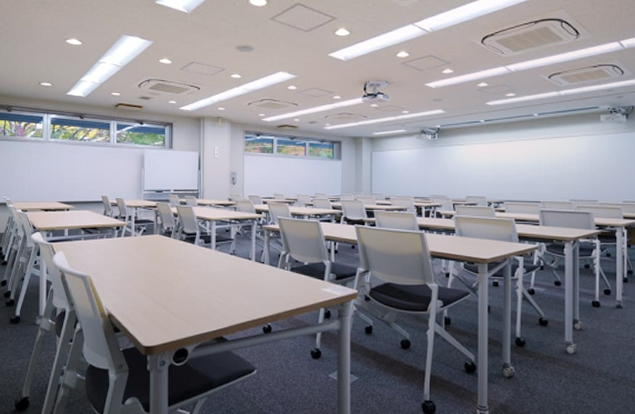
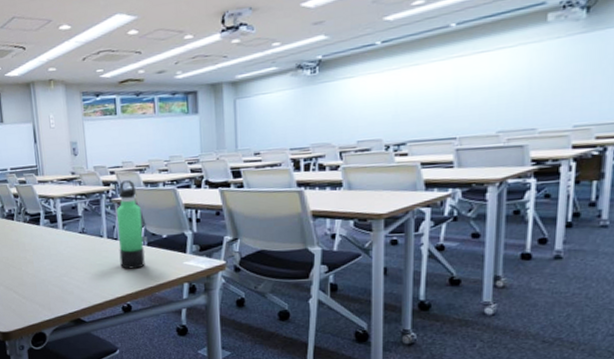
thermos bottle: none [265,211,287,292] -> present [117,180,145,269]

